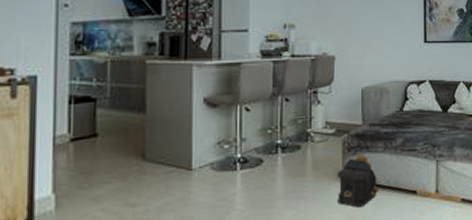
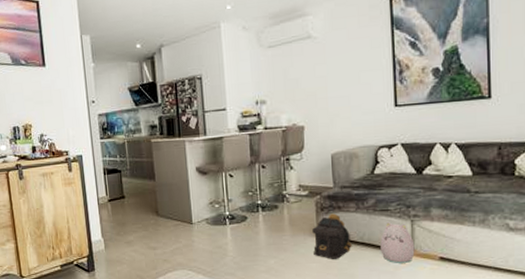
plush toy: none [407,162,439,208] -> present [380,221,415,263]

